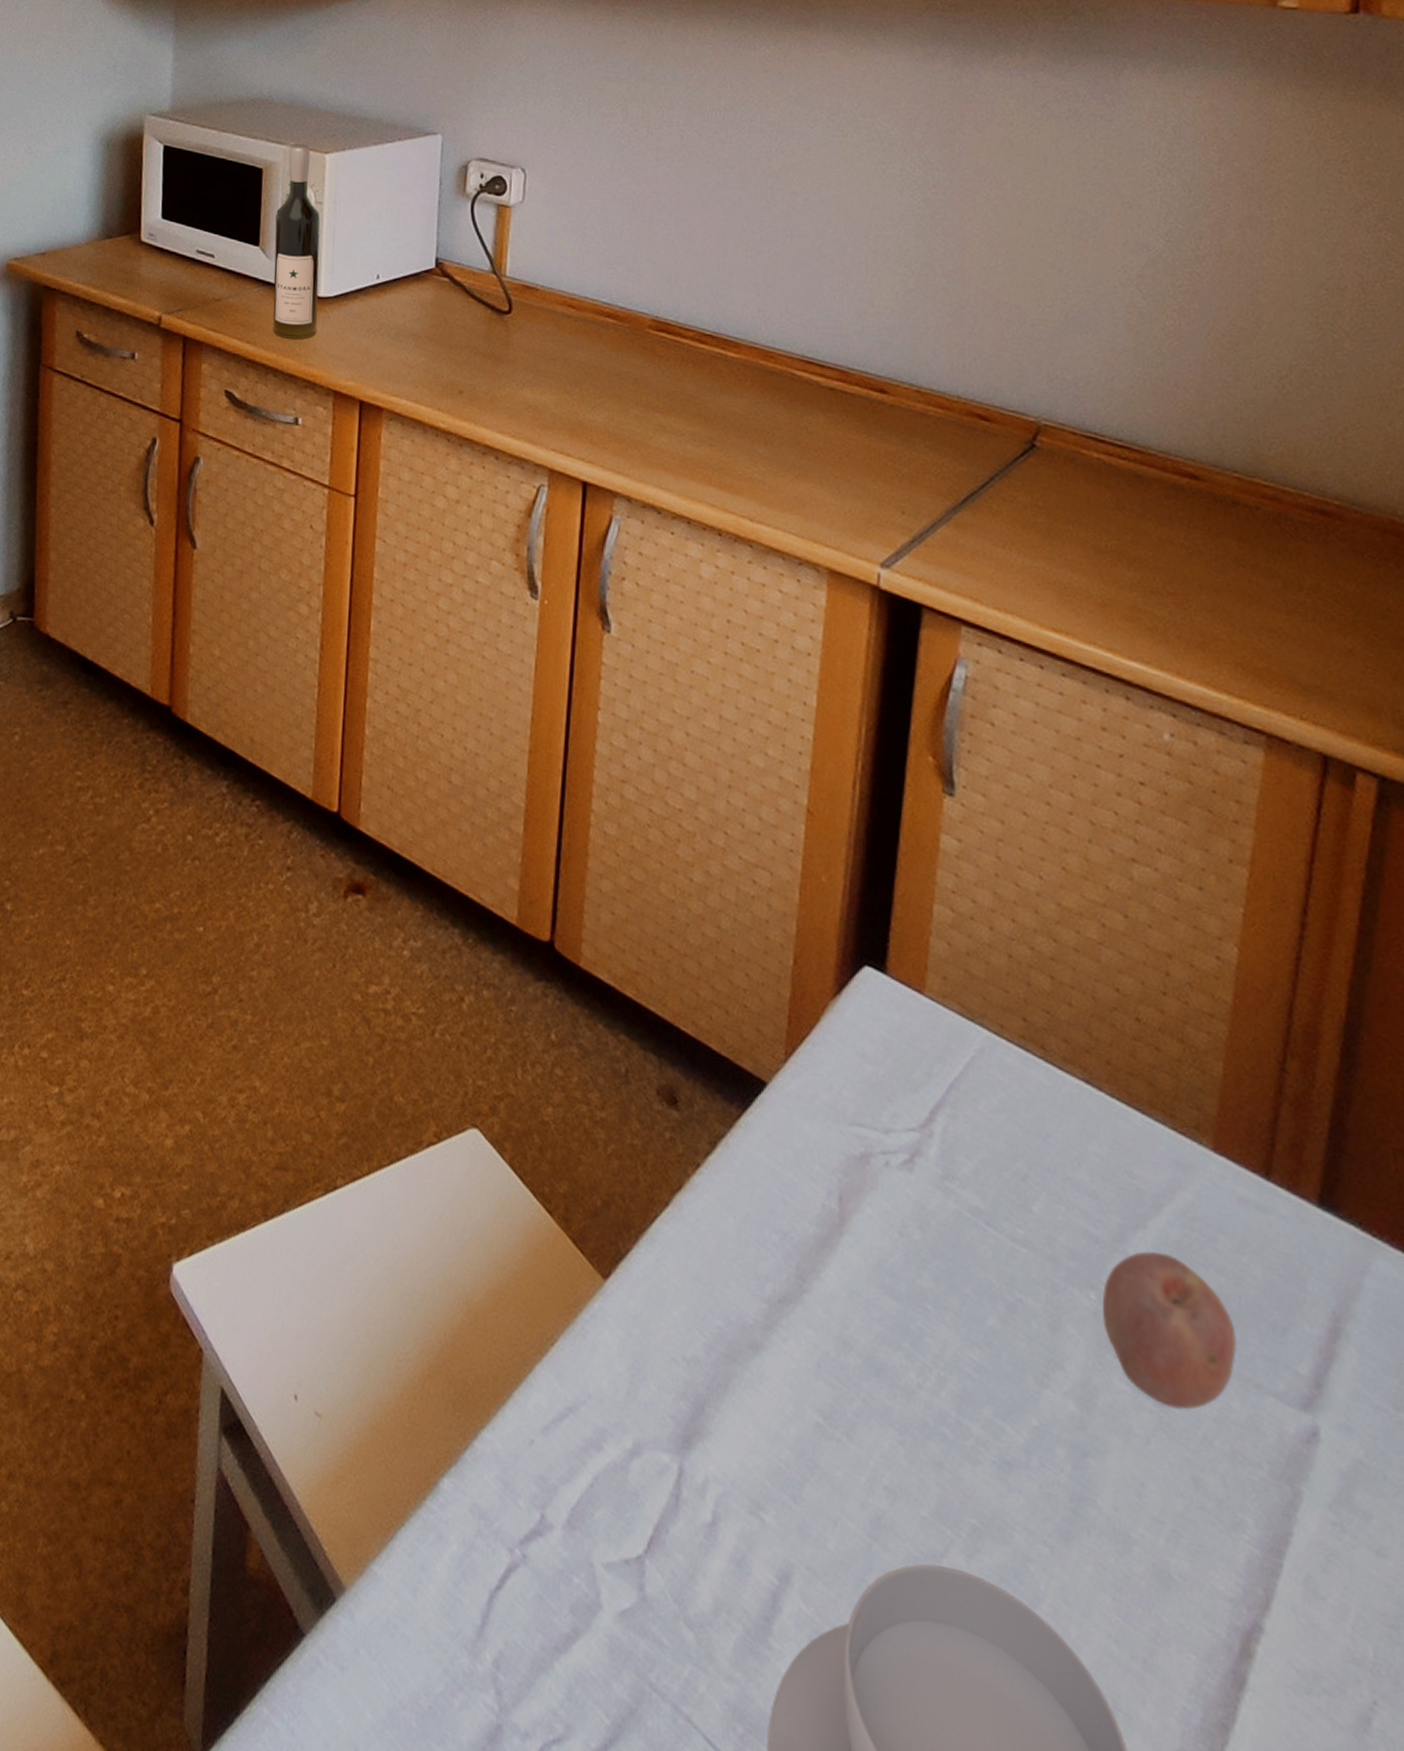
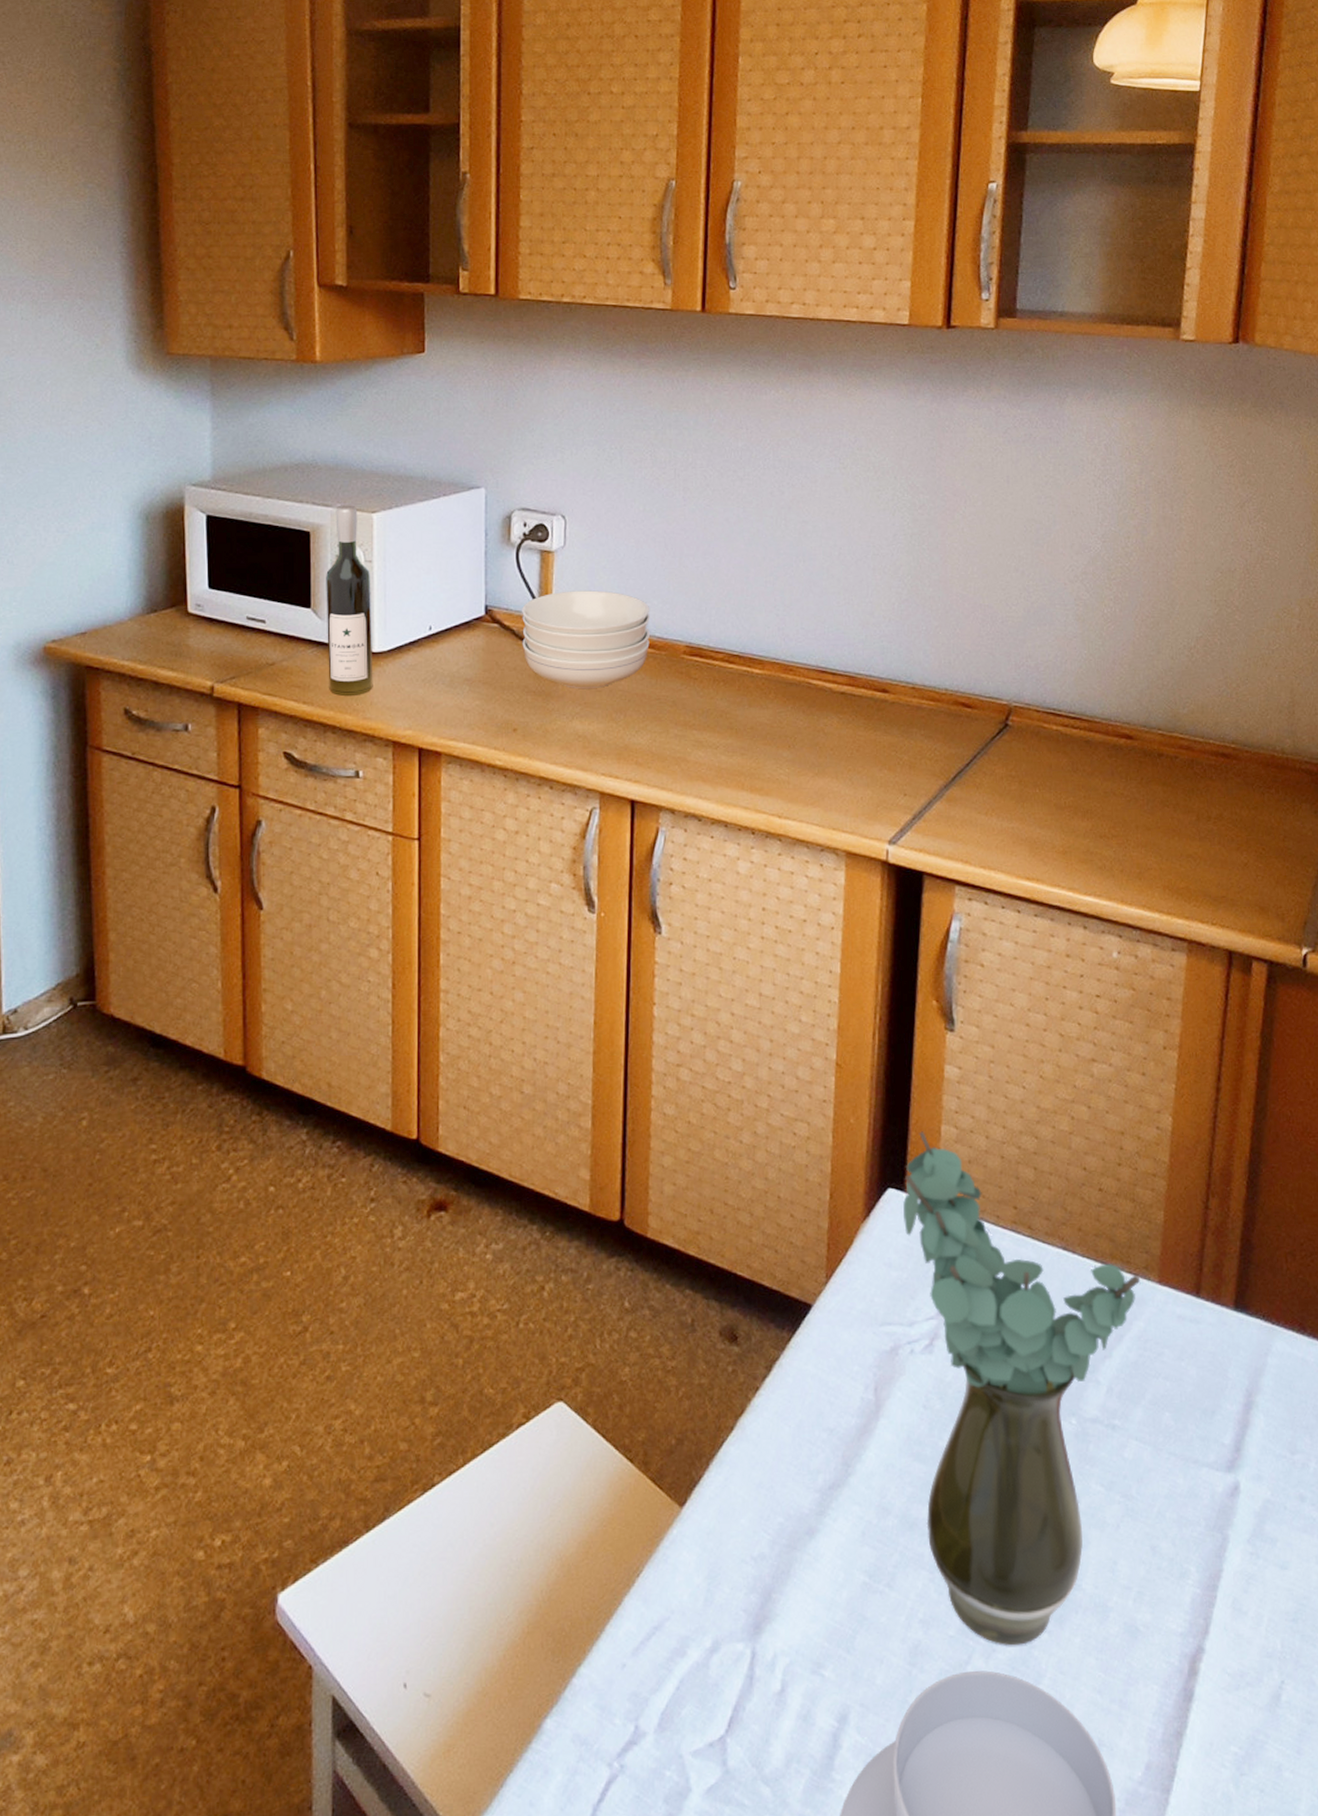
bowl: none [473,249,614,357] -> present [522,590,651,689]
vase: none [883,906,1189,1555] -> present [903,1131,1141,1646]
fruit: present [1103,1251,1238,1410] -> none [1081,1373,1181,1496]

